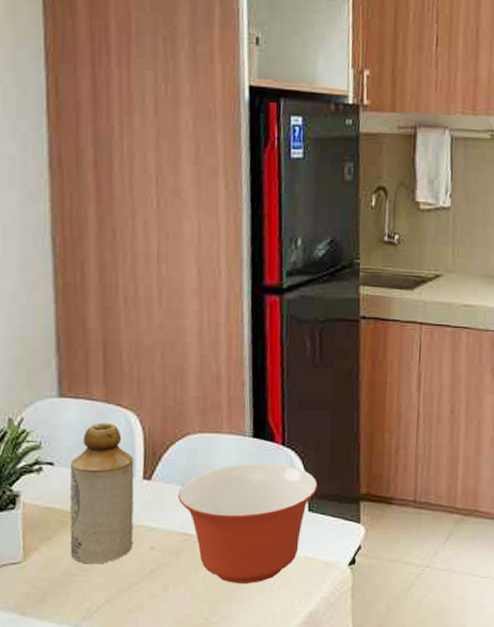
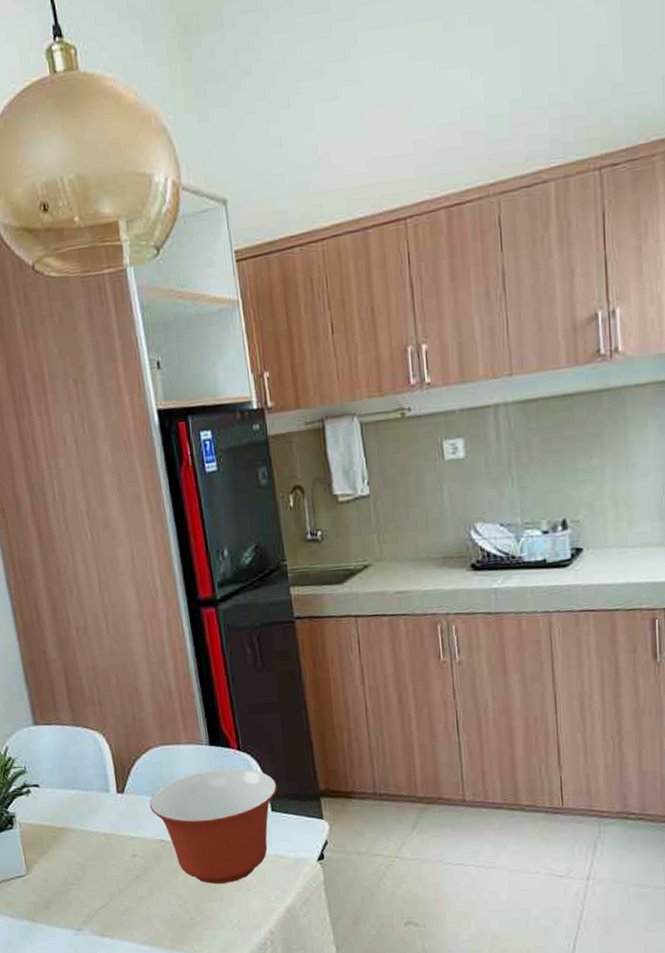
bottle: present [69,423,134,564] -> none [52,744,117,874]

